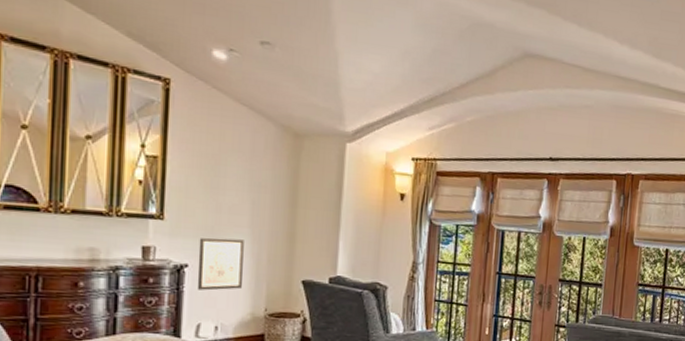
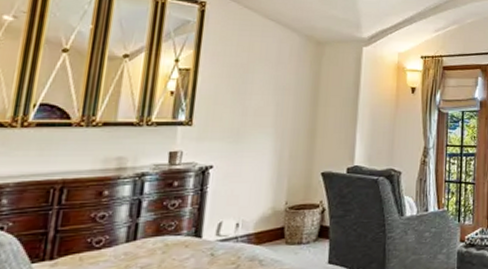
wall art: present [197,238,244,291] -> none [220,139,268,189]

